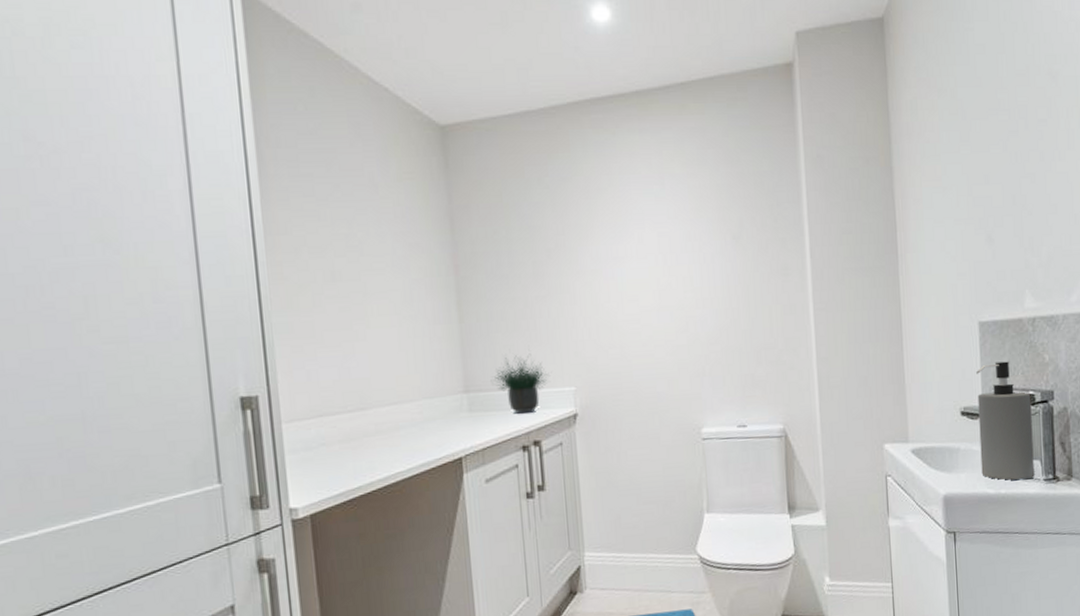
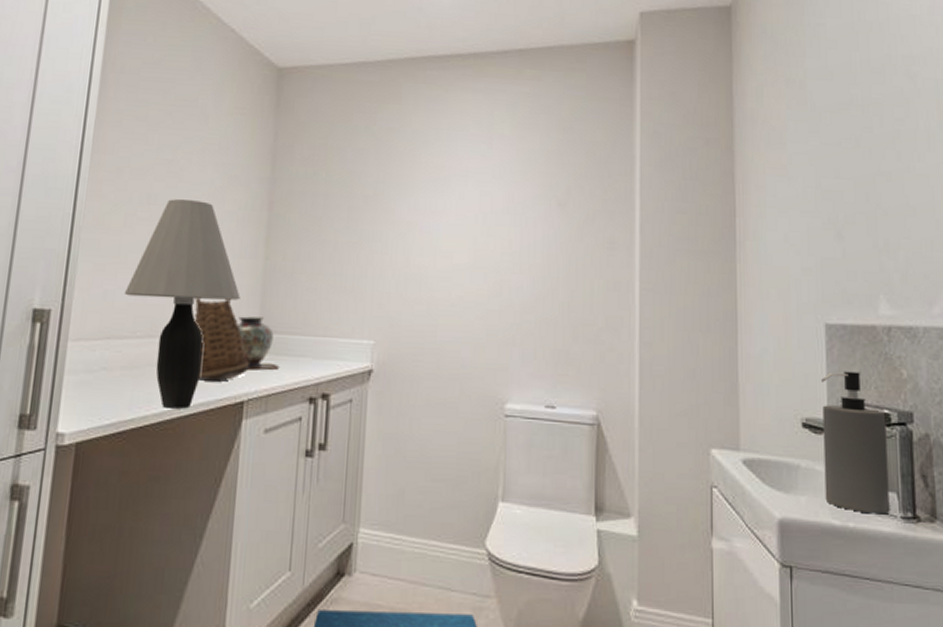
table lamp: none [327,272,442,474] -> present [123,199,241,410]
basket: none [397,364,461,444] -> present [194,297,249,382]
decorative vase: none [442,378,489,428] -> present [236,316,279,370]
potted plant: present [493,353,549,413] -> none [290,299,349,362]

